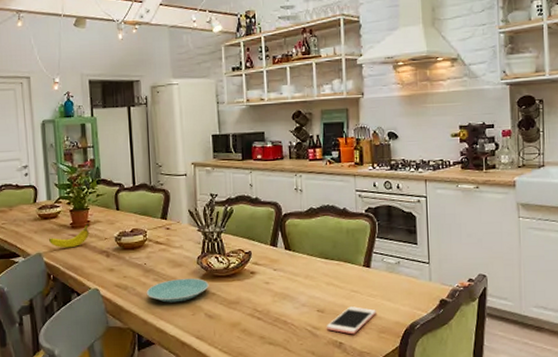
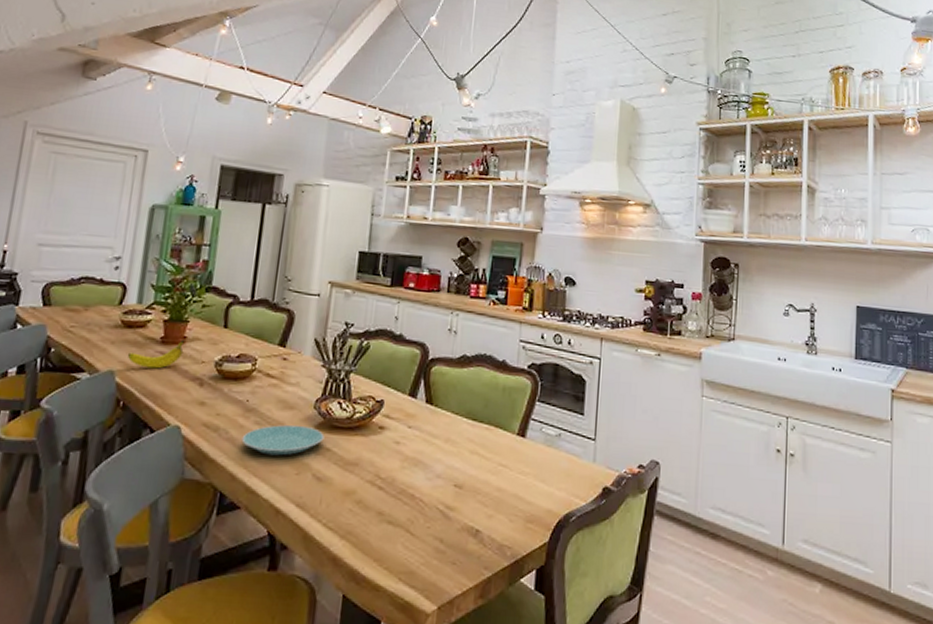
cell phone: present [326,306,376,335] -> none [462,484,526,521]

